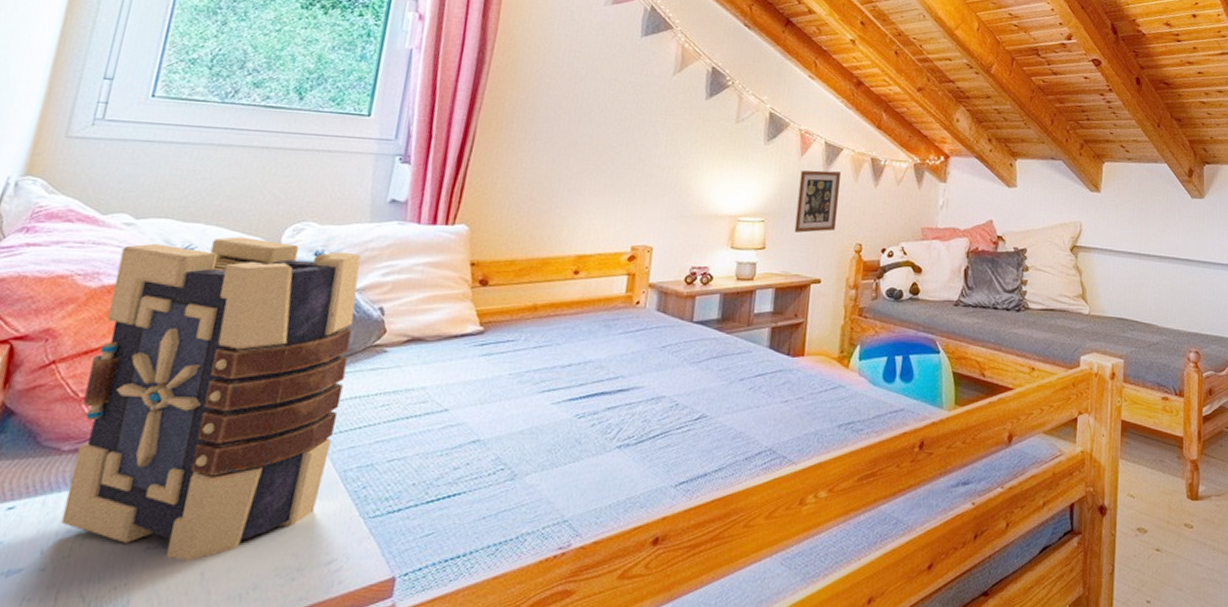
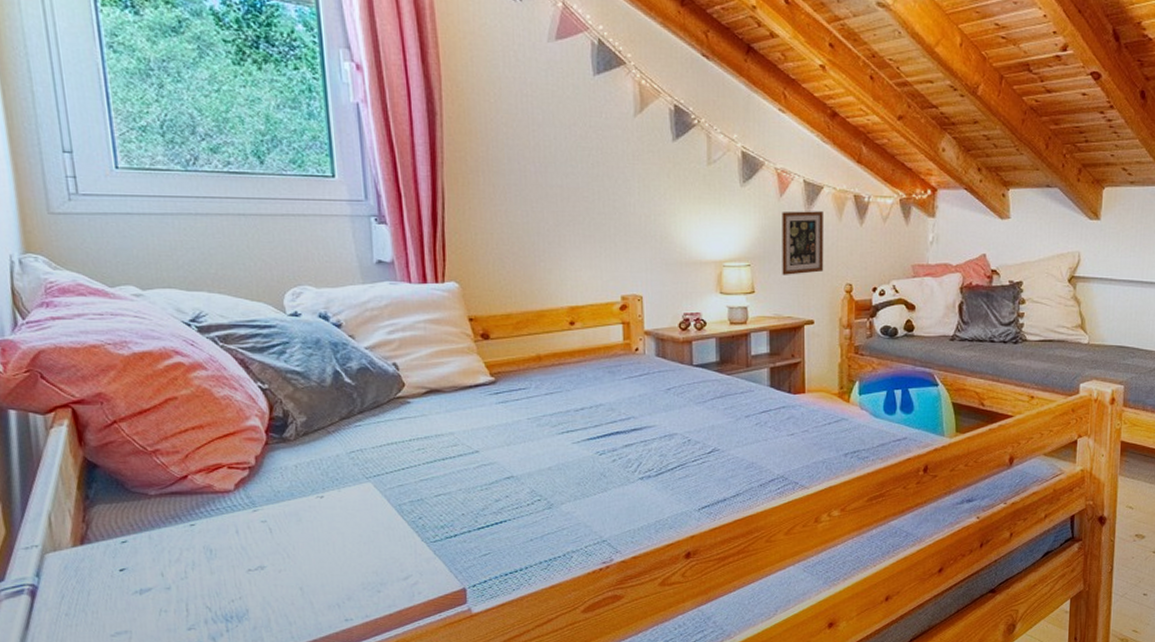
book: present [61,236,361,561] -> none [140,303,382,579]

